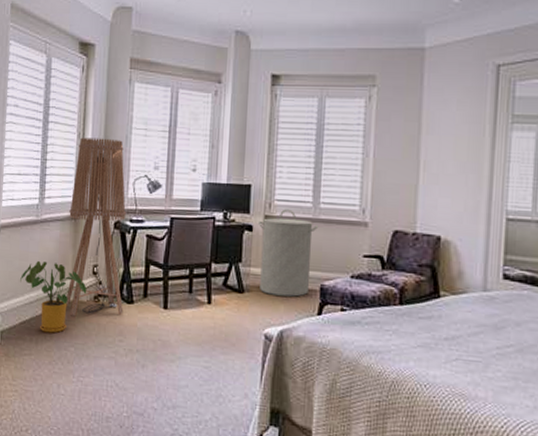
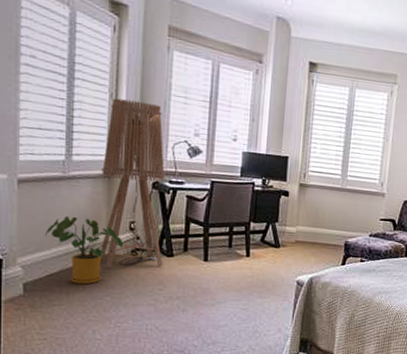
laundry hamper: present [259,209,319,297] -> none [294,179,346,251]

